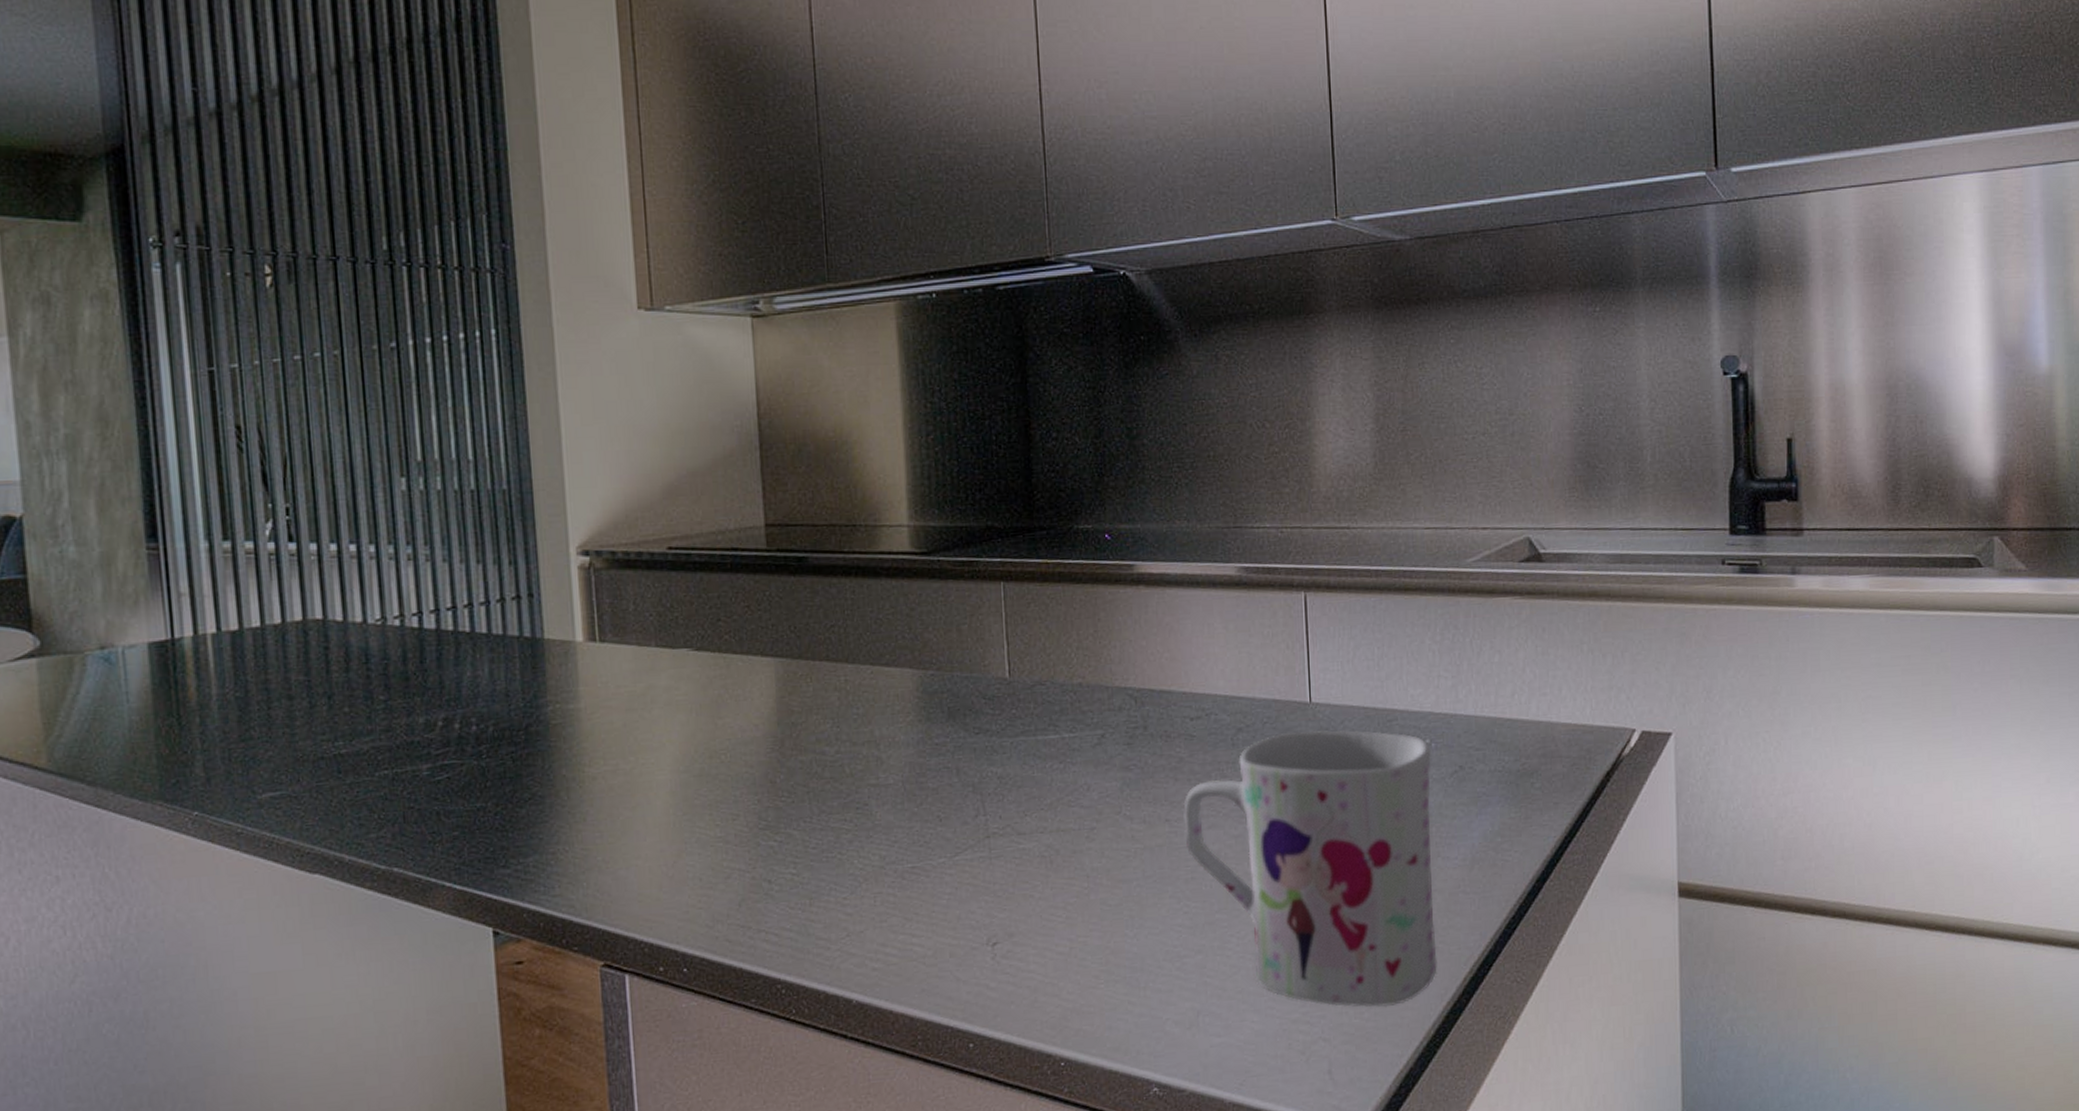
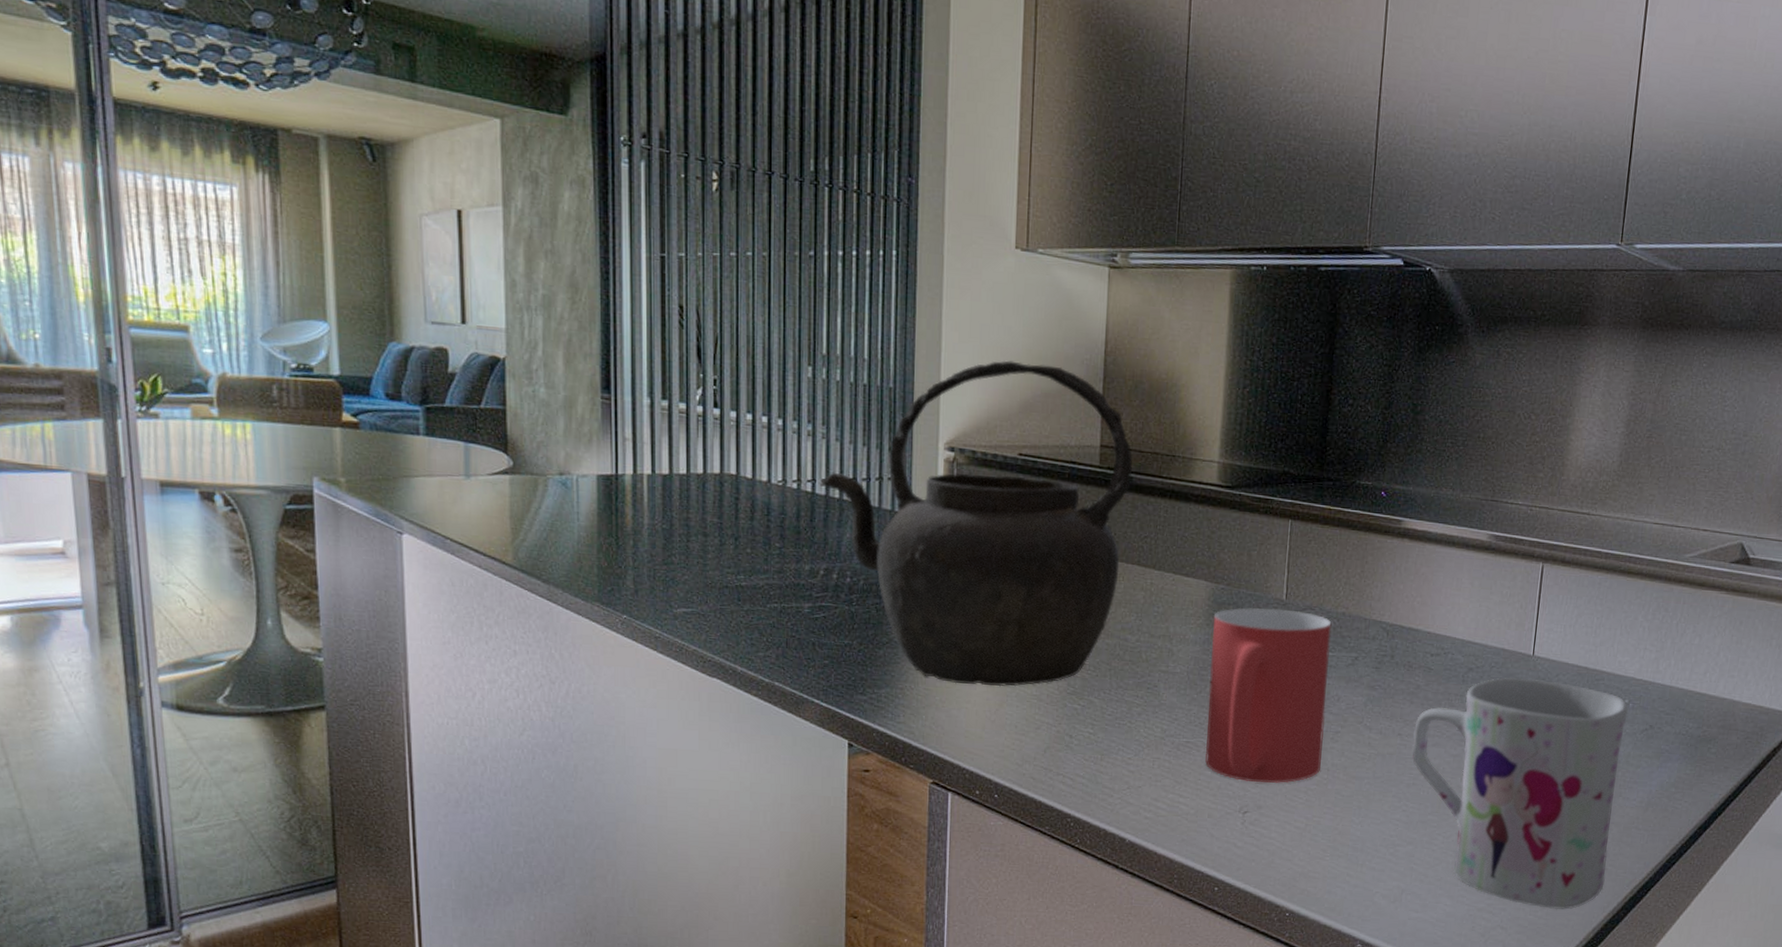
kettle: none [428,438,807,838] -> present [820,360,1133,687]
mug: none [925,689,1078,906] -> present [1205,607,1332,783]

